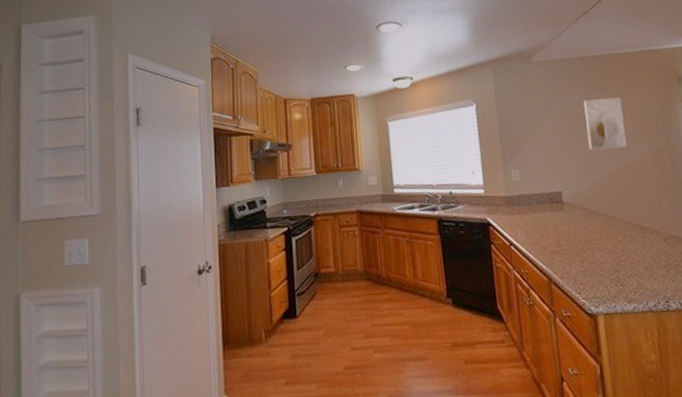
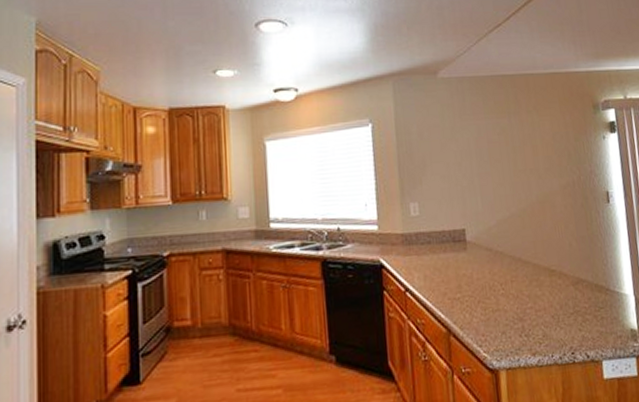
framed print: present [583,97,627,150] -> none [492,123,538,182]

